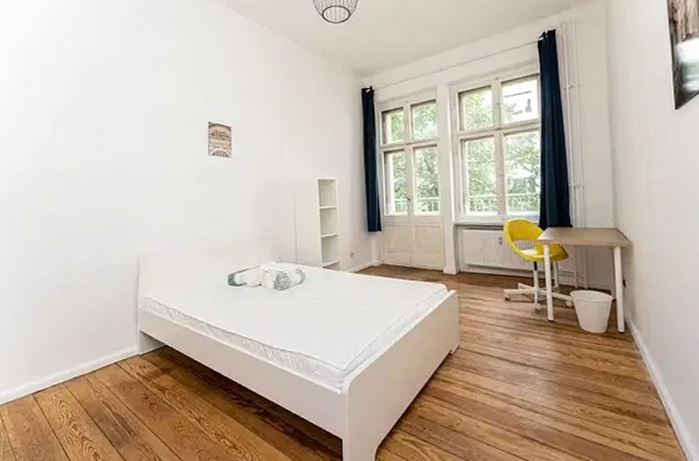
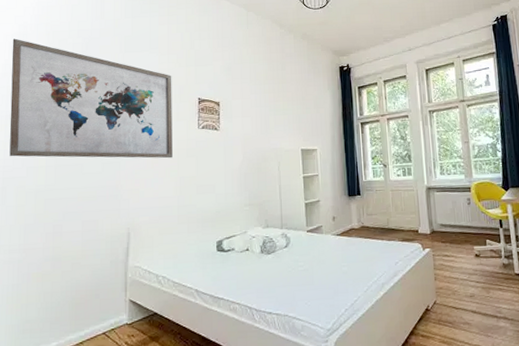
wall art: none [14,55,182,187] -> present [9,38,172,159]

